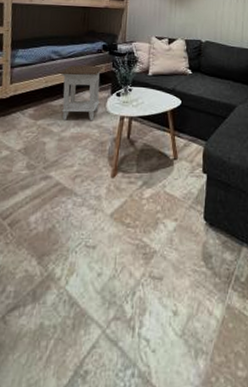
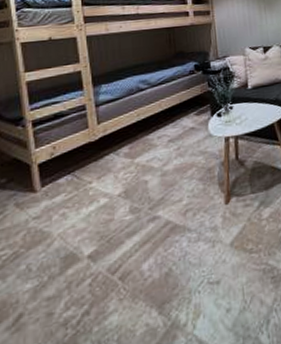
nightstand: present [59,65,104,121] -> none [151,87,201,153]

